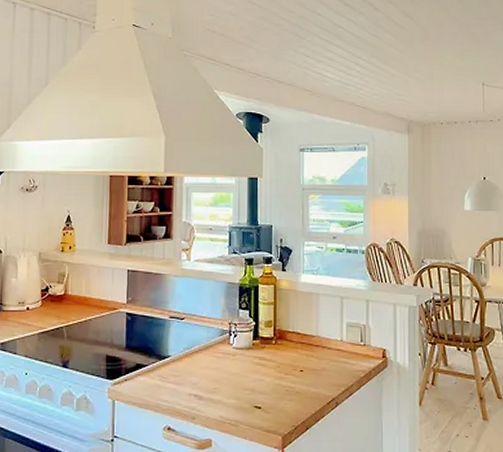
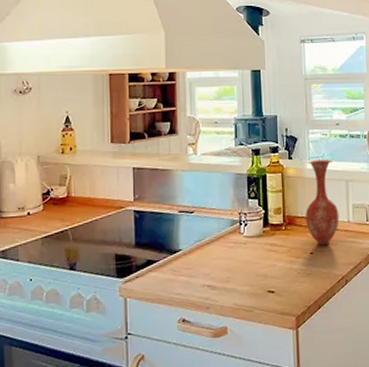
vase: none [297,273,332,364] -> present [305,159,339,246]

